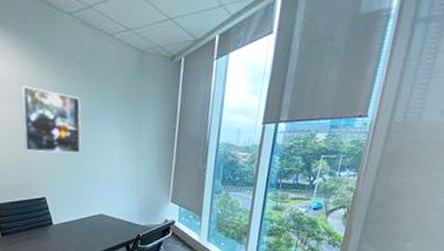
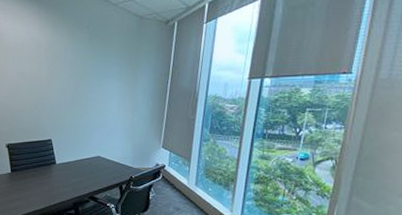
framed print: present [21,86,81,154] -> none [37,46,86,102]

